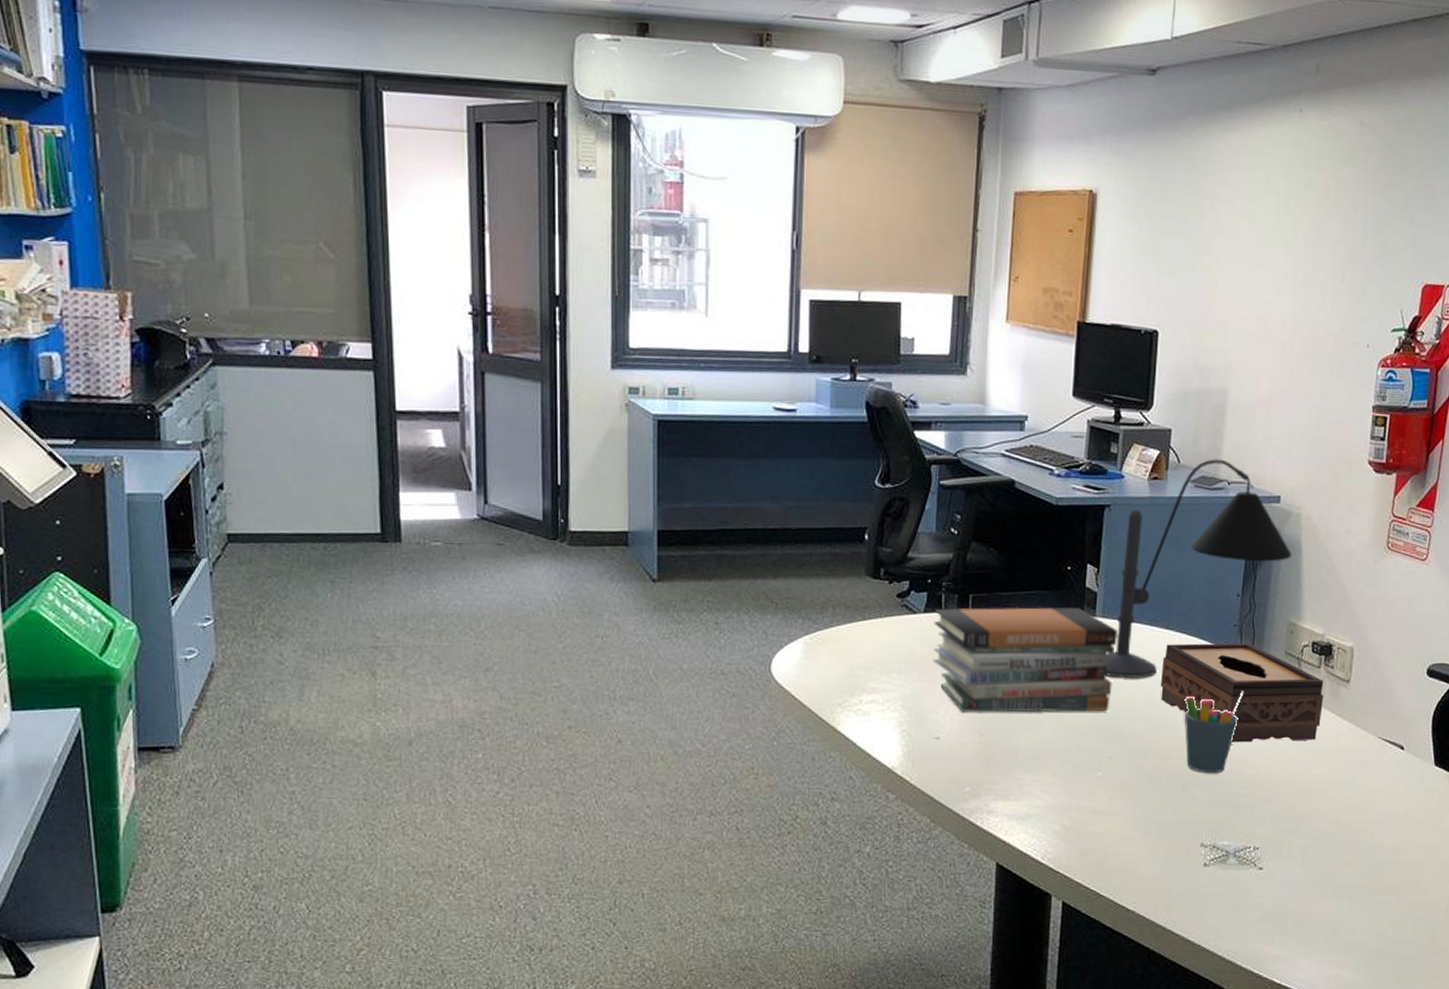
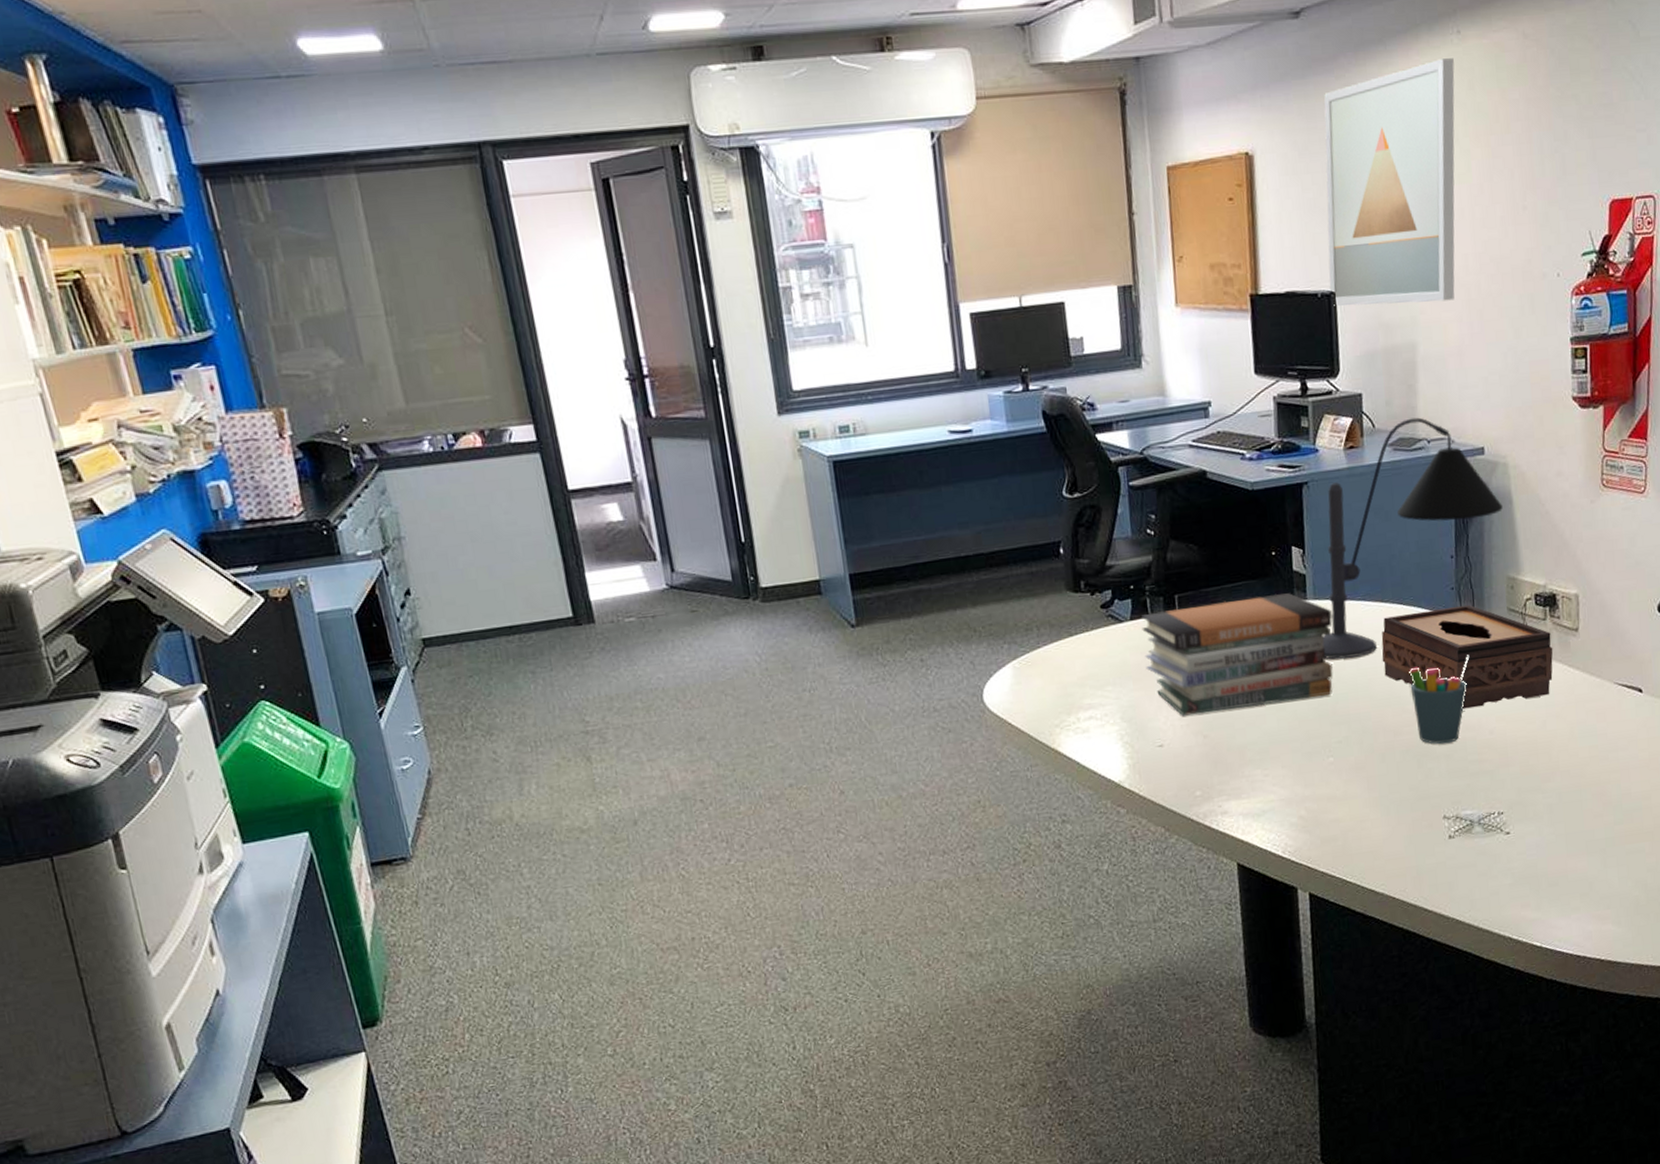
wall art: none [1153,132,1293,355] -> present [1324,58,1455,306]

